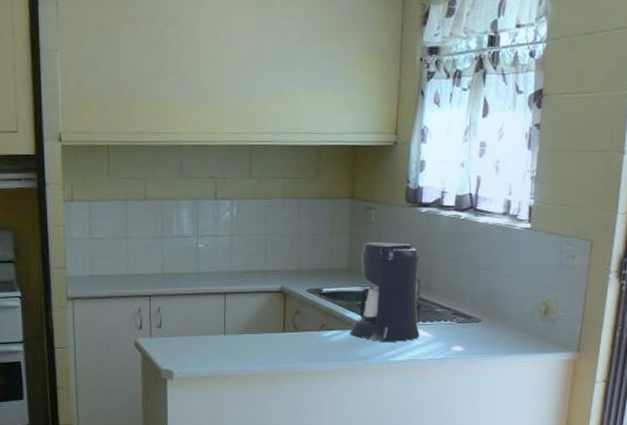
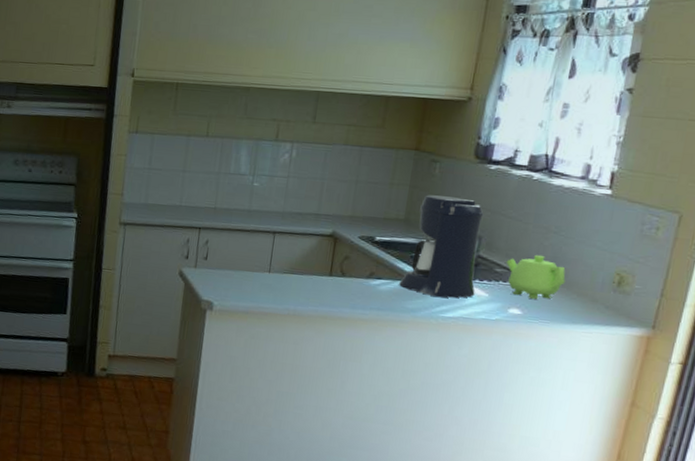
teapot: none [445,293,499,335] -> present [506,255,566,299]

